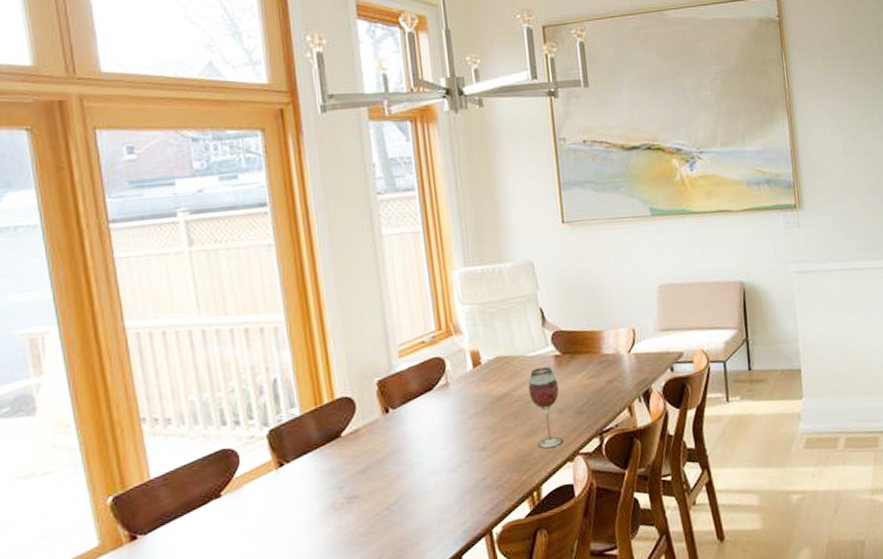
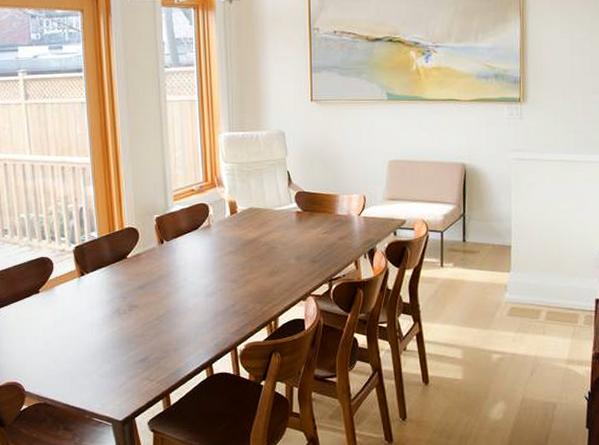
wineglass: present [528,367,563,448] -> none [273,220,299,288]

